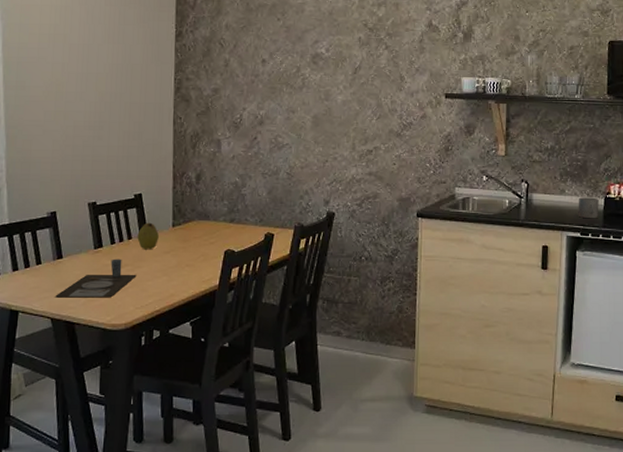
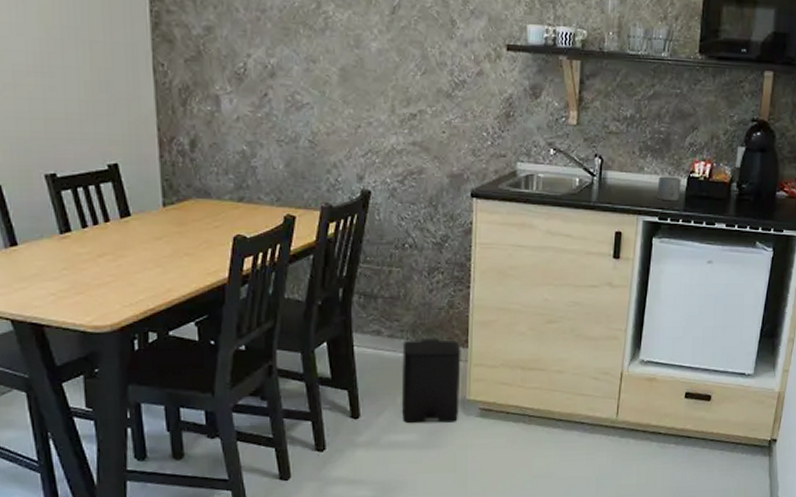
place setting: present [55,259,137,298] -> none [13,246,121,295]
fruit: present [137,222,159,250] -> none [116,201,146,235]
pedal bin: none [356,339,409,417] -> present [401,338,461,423]

